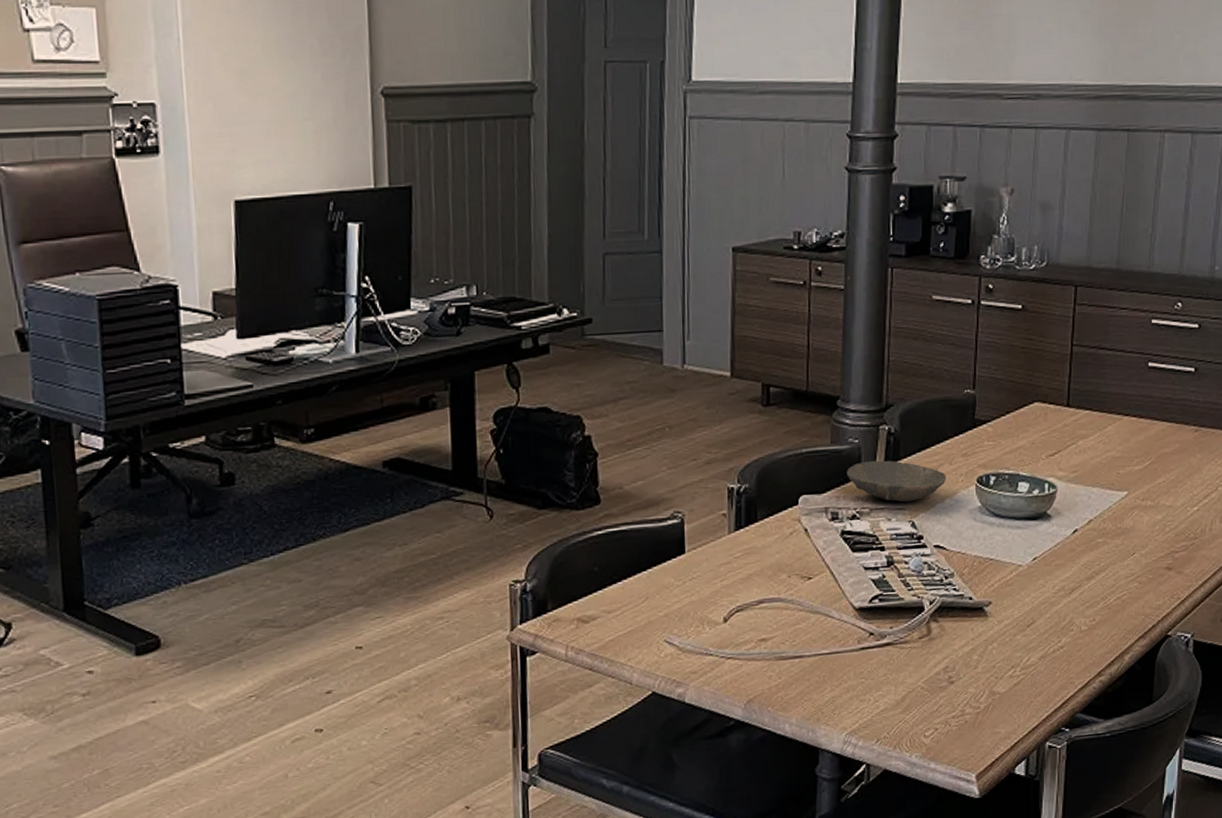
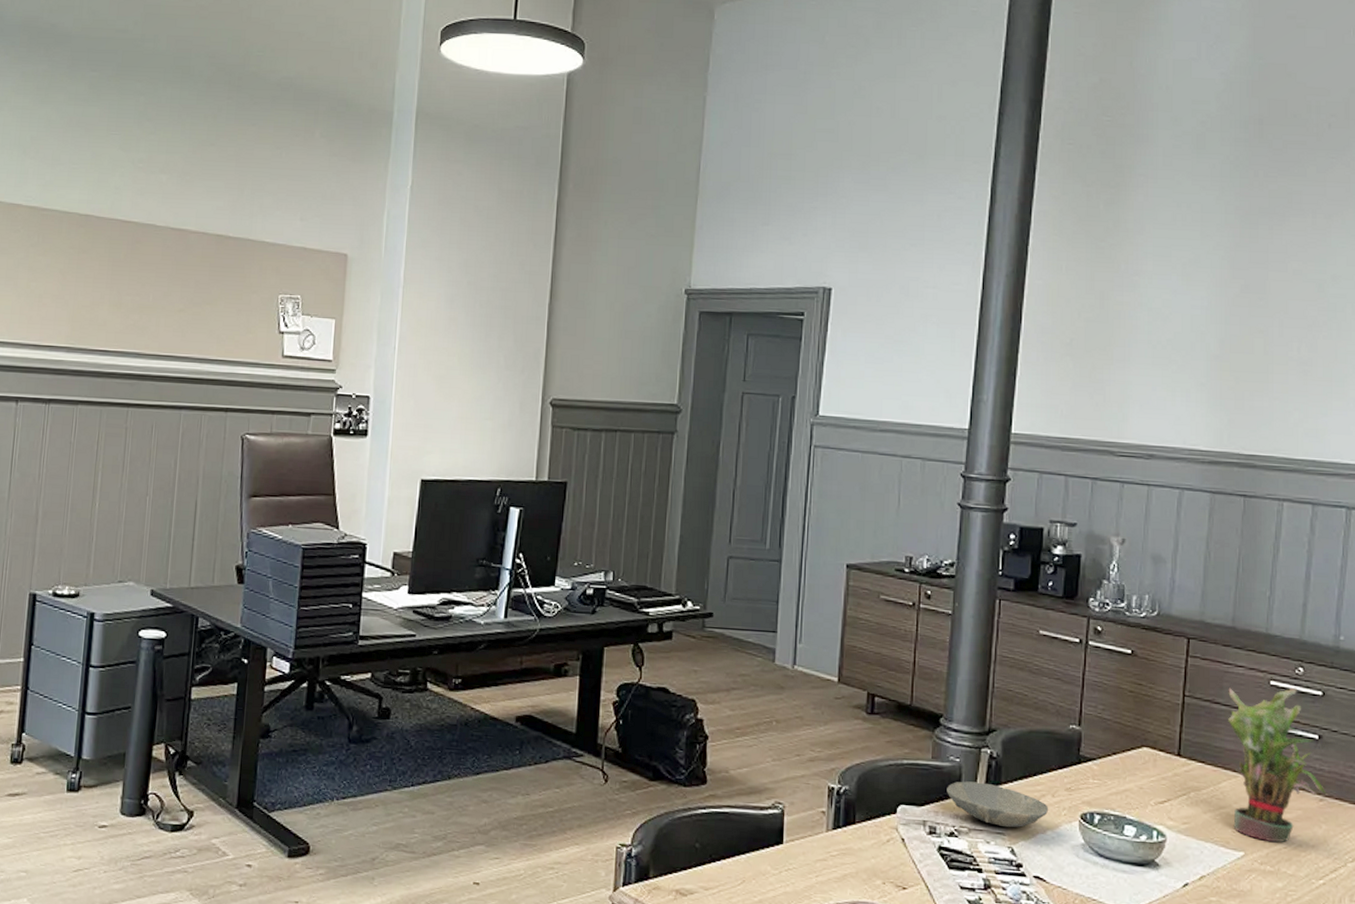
potted plant: none [1113,323,1202,478] -> present [1228,687,1328,842]

